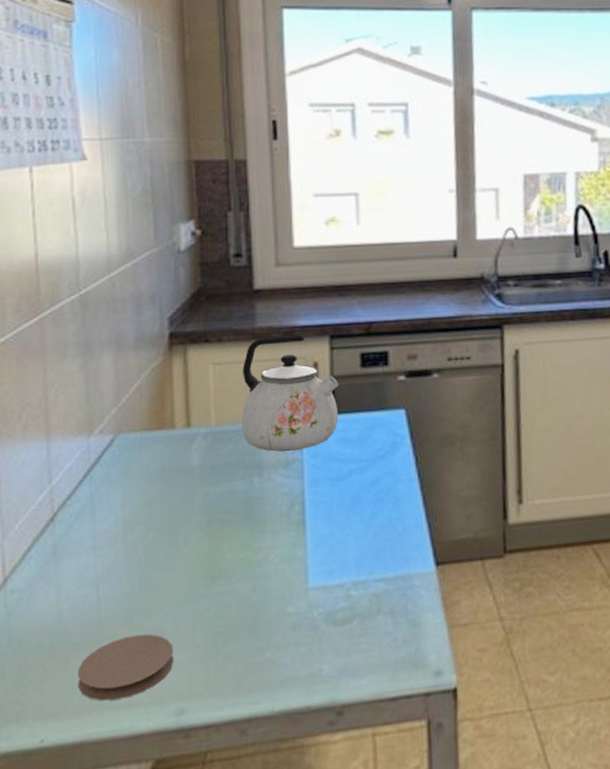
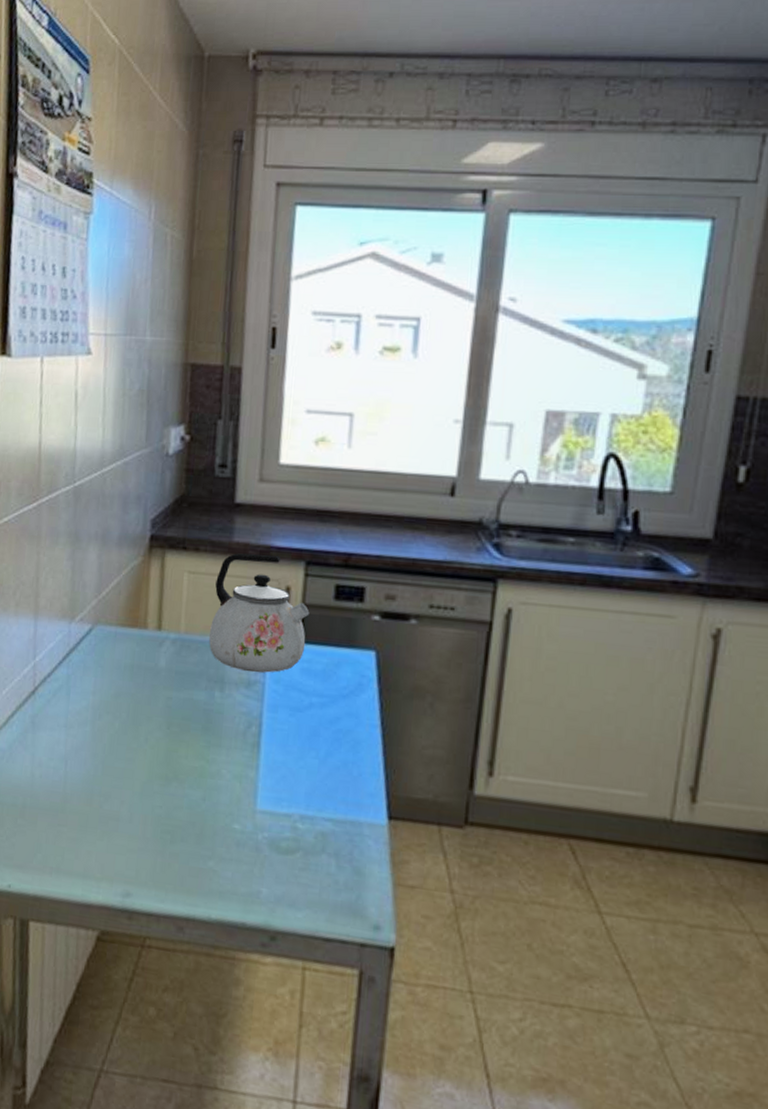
coaster: present [77,634,173,701] -> none [42,813,126,869]

